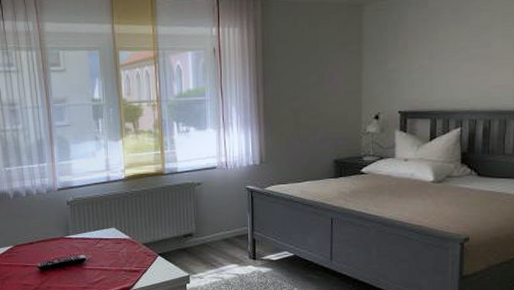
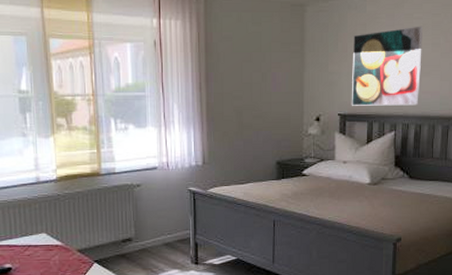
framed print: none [412,18,491,103] -> present [351,26,422,106]

